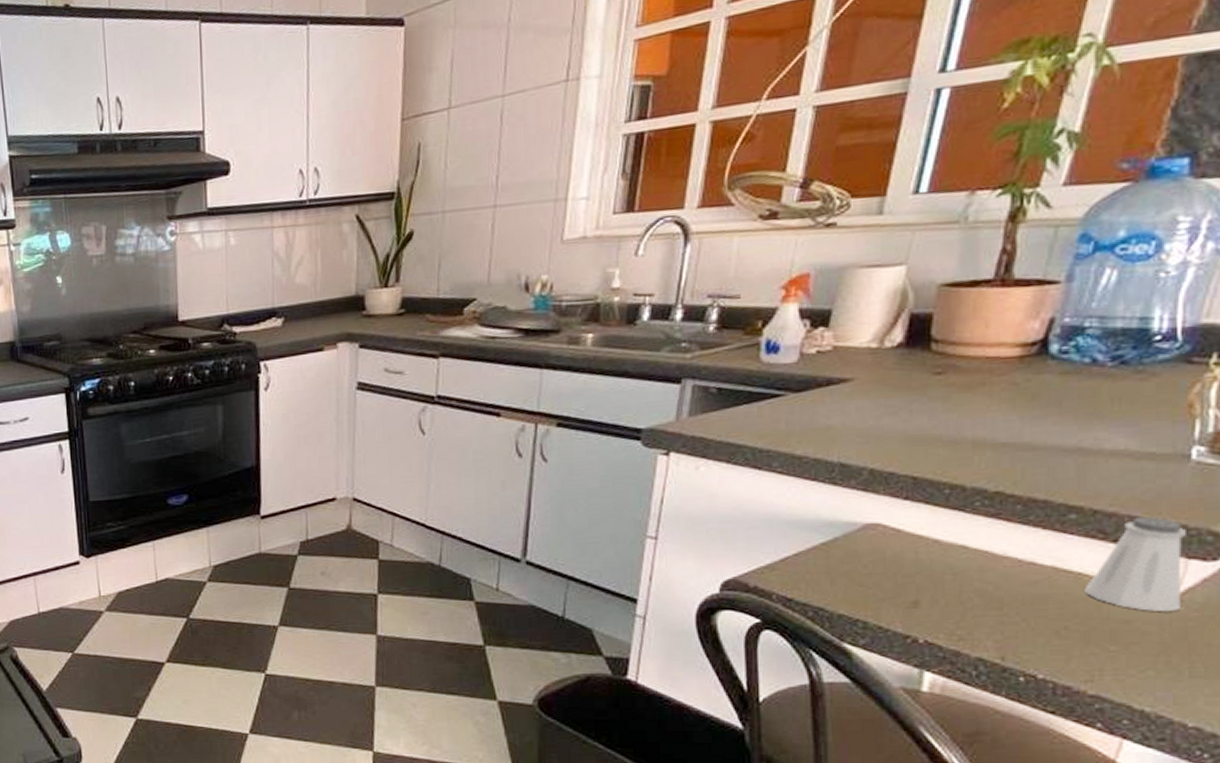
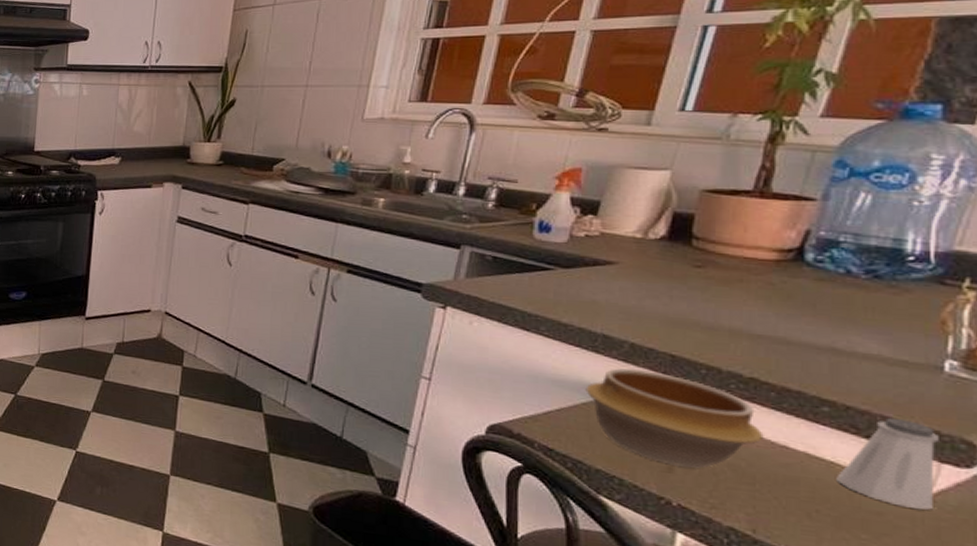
bowl: none [824,498,1011,599] -> present [585,368,764,468]

